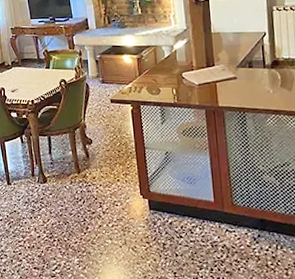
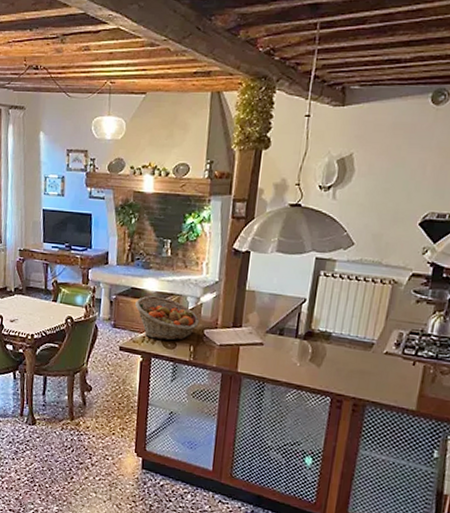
fruit basket: none [118,50,177,88] -> present [135,295,199,341]

